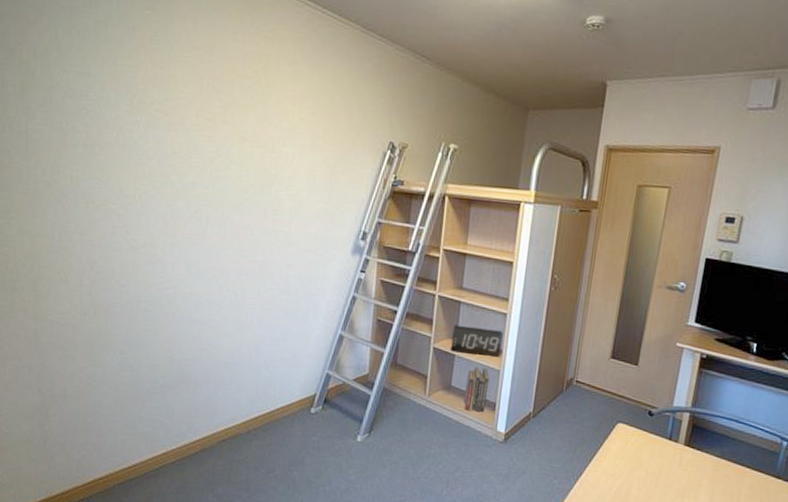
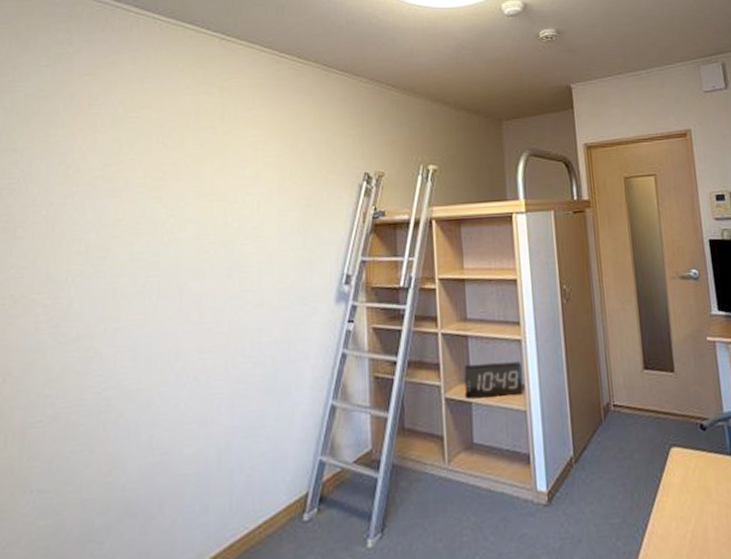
books: present [464,367,490,413] -> none [489,411,518,473]

